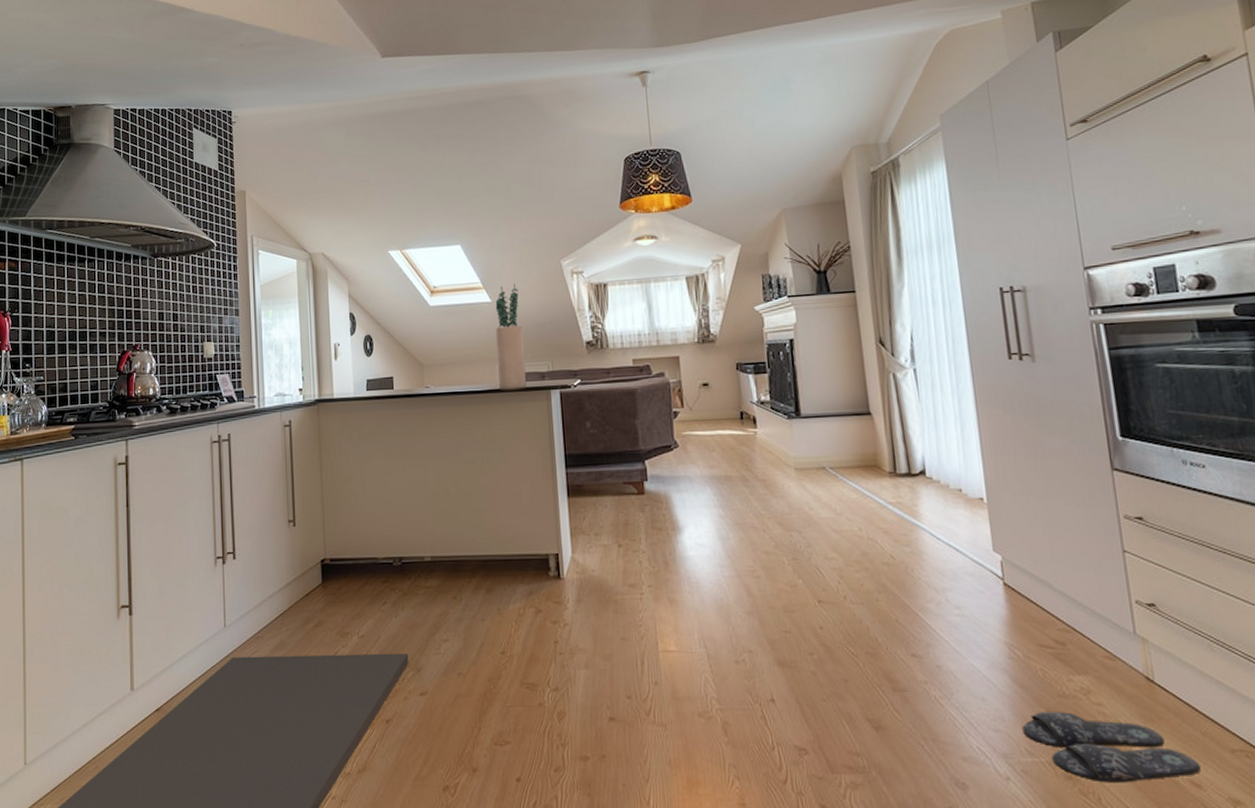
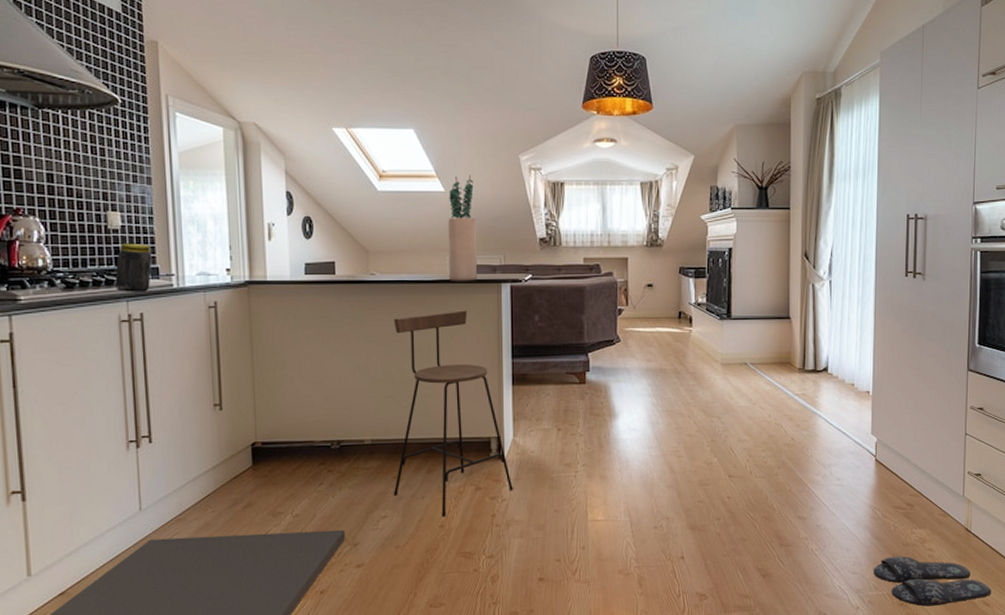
jar: none [208,369,238,415] -> present [115,243,152,293]
bar stool: none [448,419,575,643] -> present [393,310,513,518]

